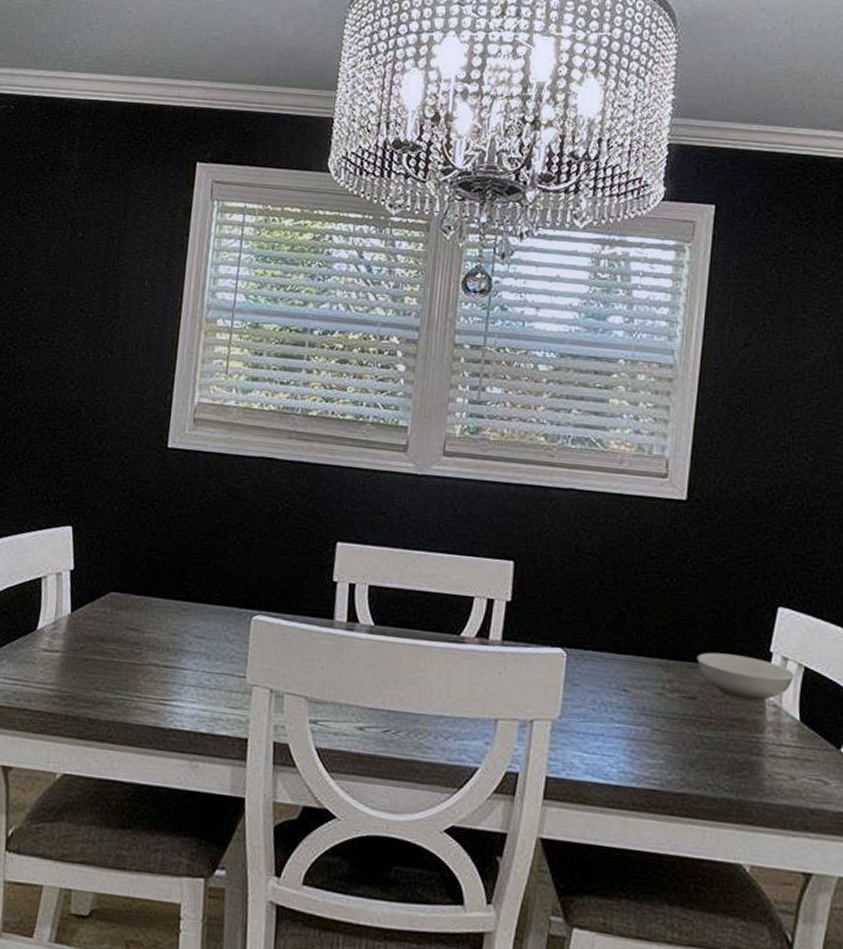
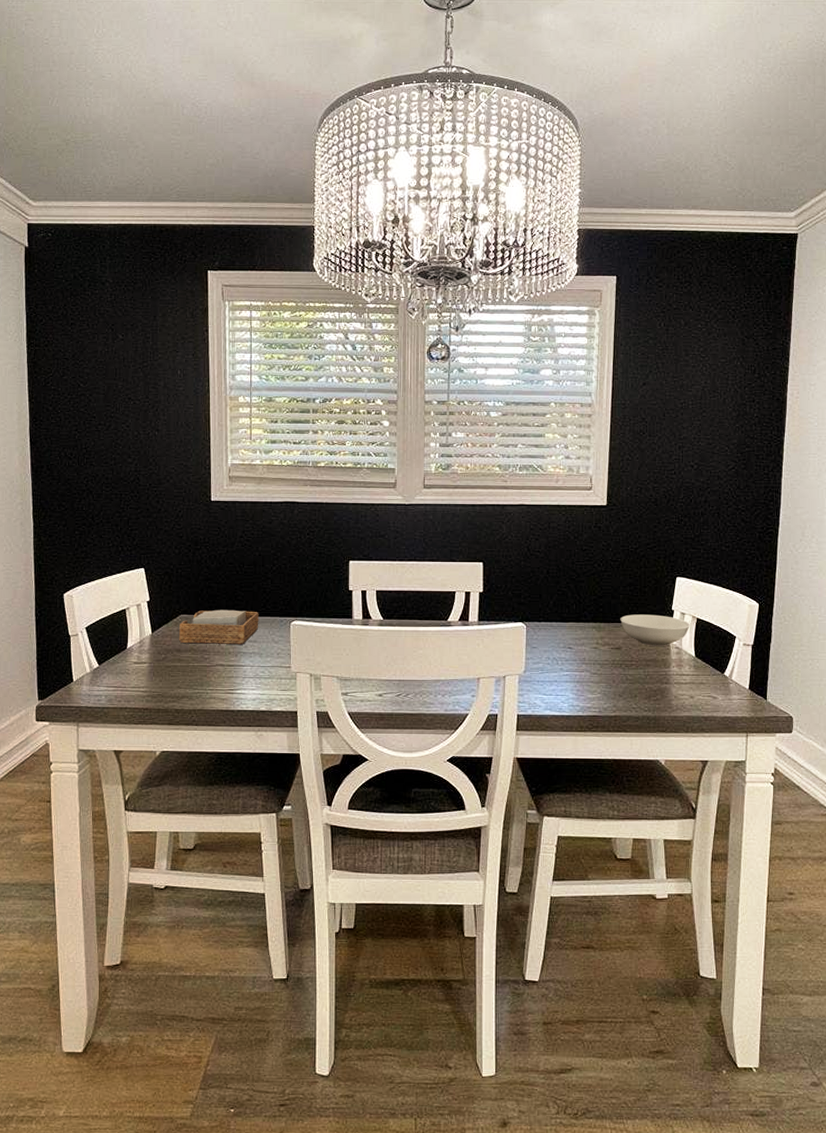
napkin holder: none [104,588,212,640] -> present [178,609,259,644]

